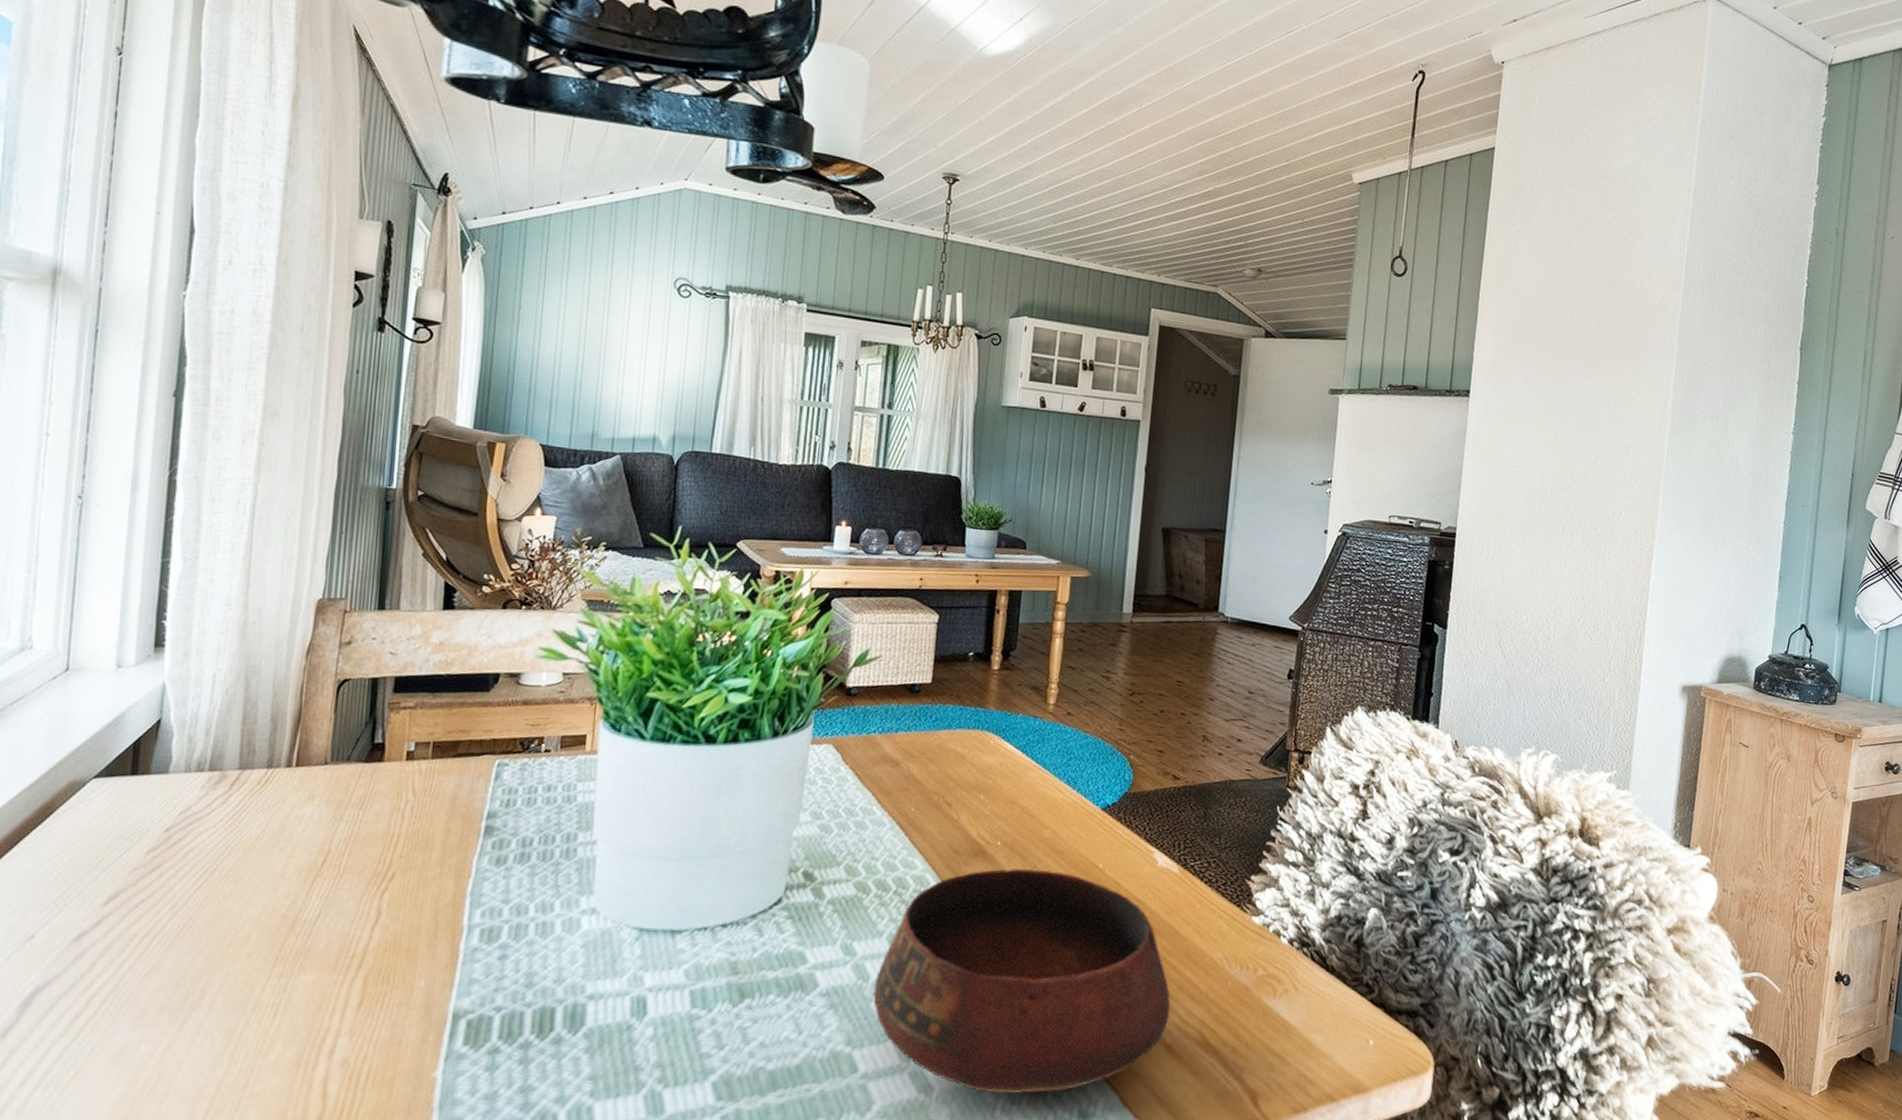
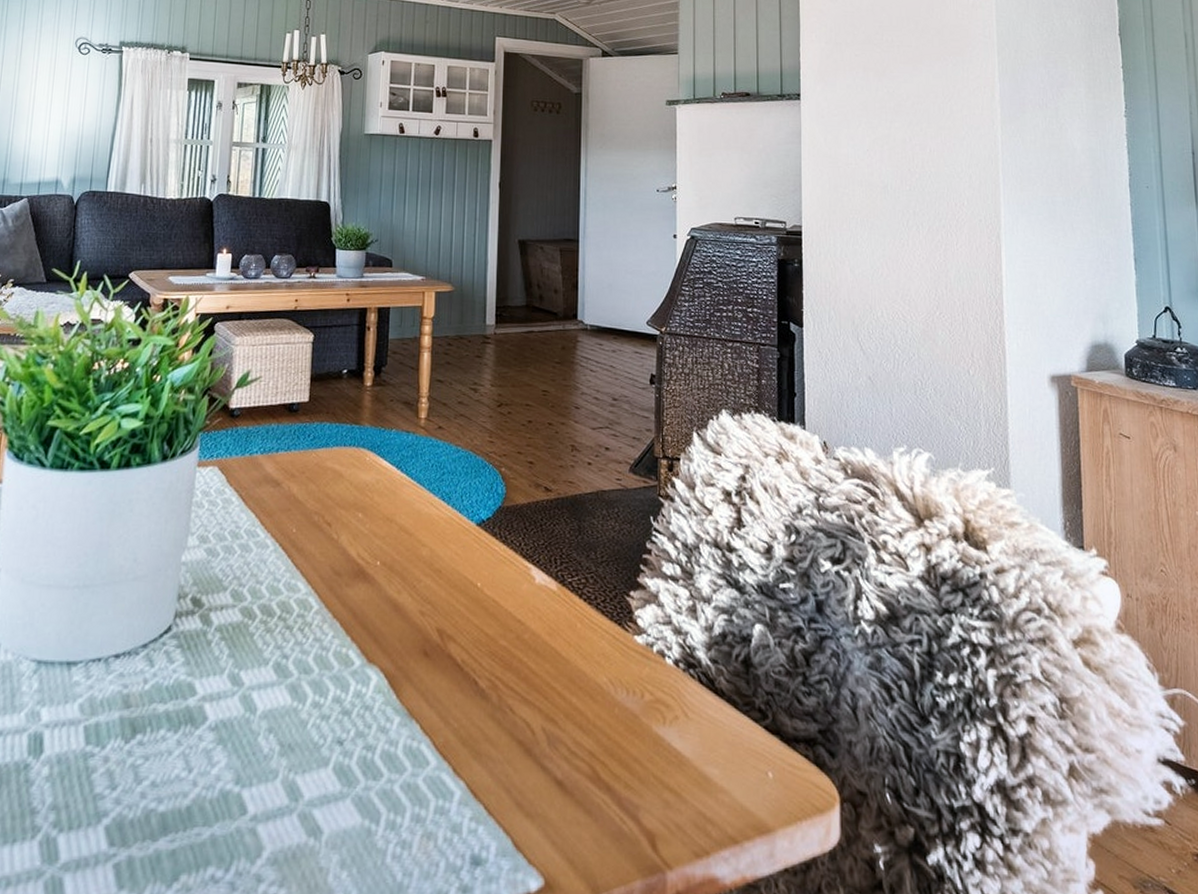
bowl: present [873,868,1171,1094] -> none [260,588,559,837]

